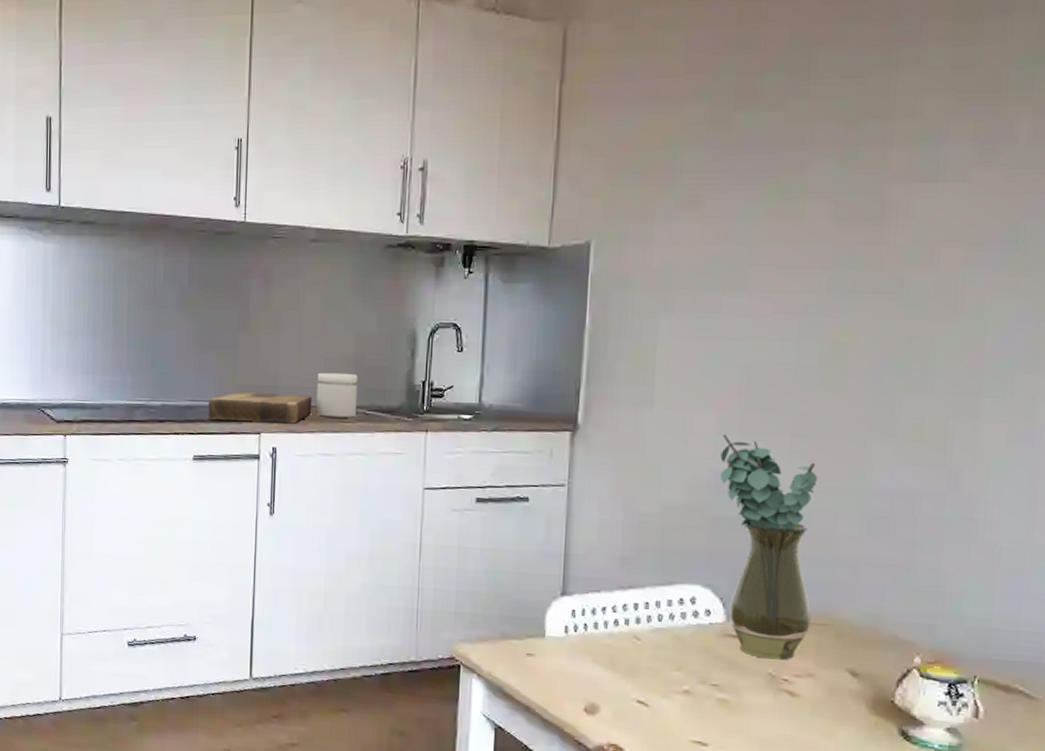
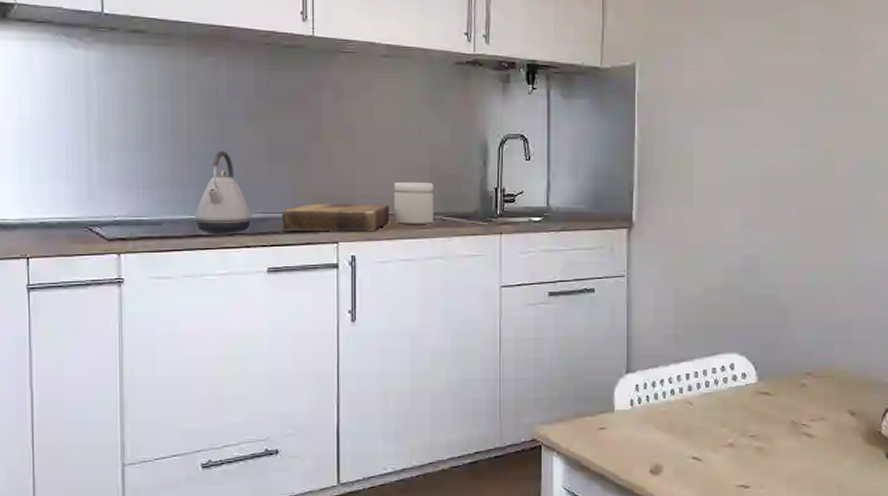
kettle: none [130,338,181,420] -> present [194,151,252,234]
vase: present [720,435,817,660] -> none [747,226,820,409]

